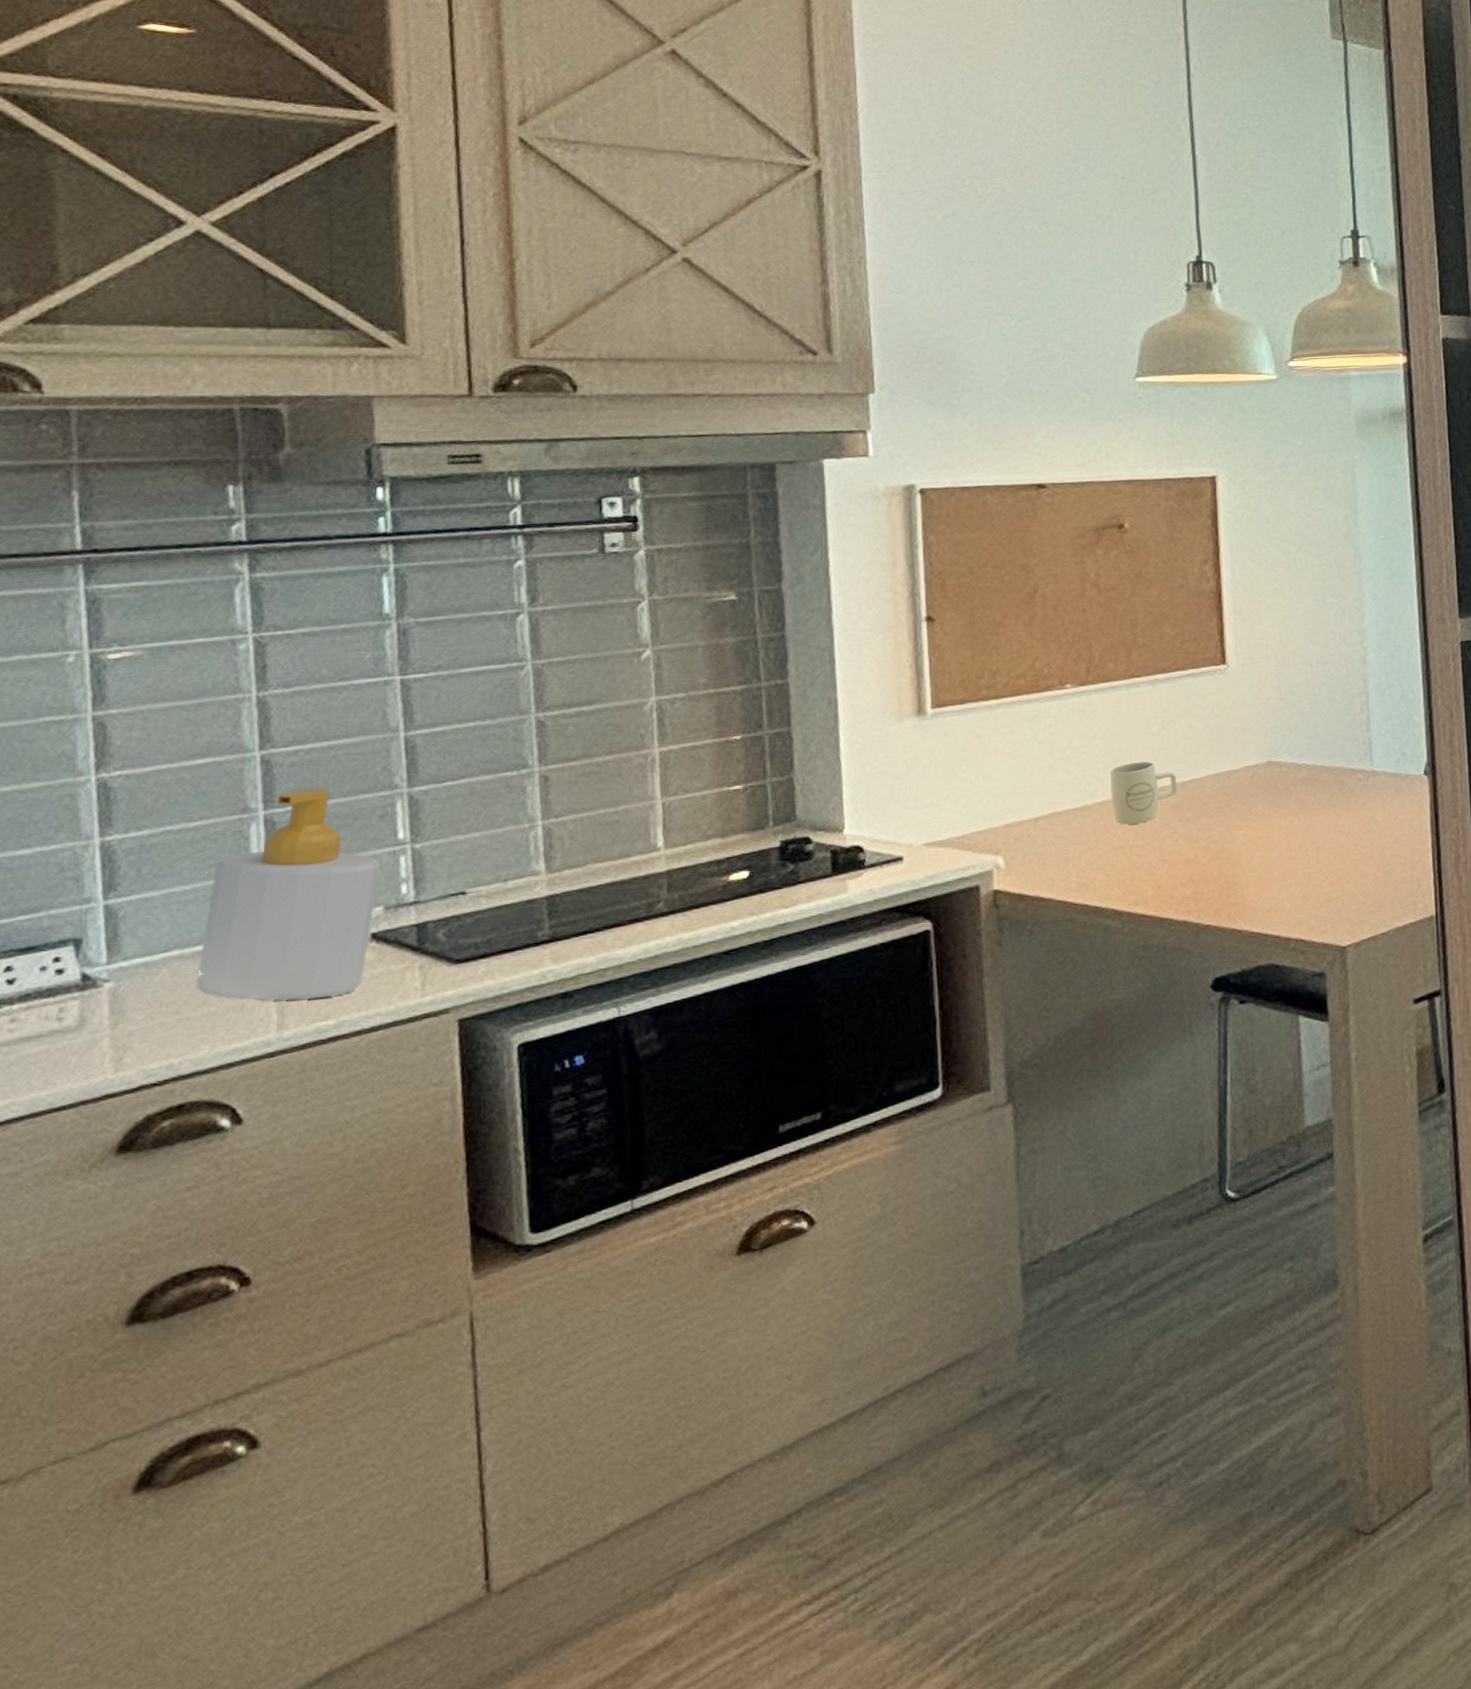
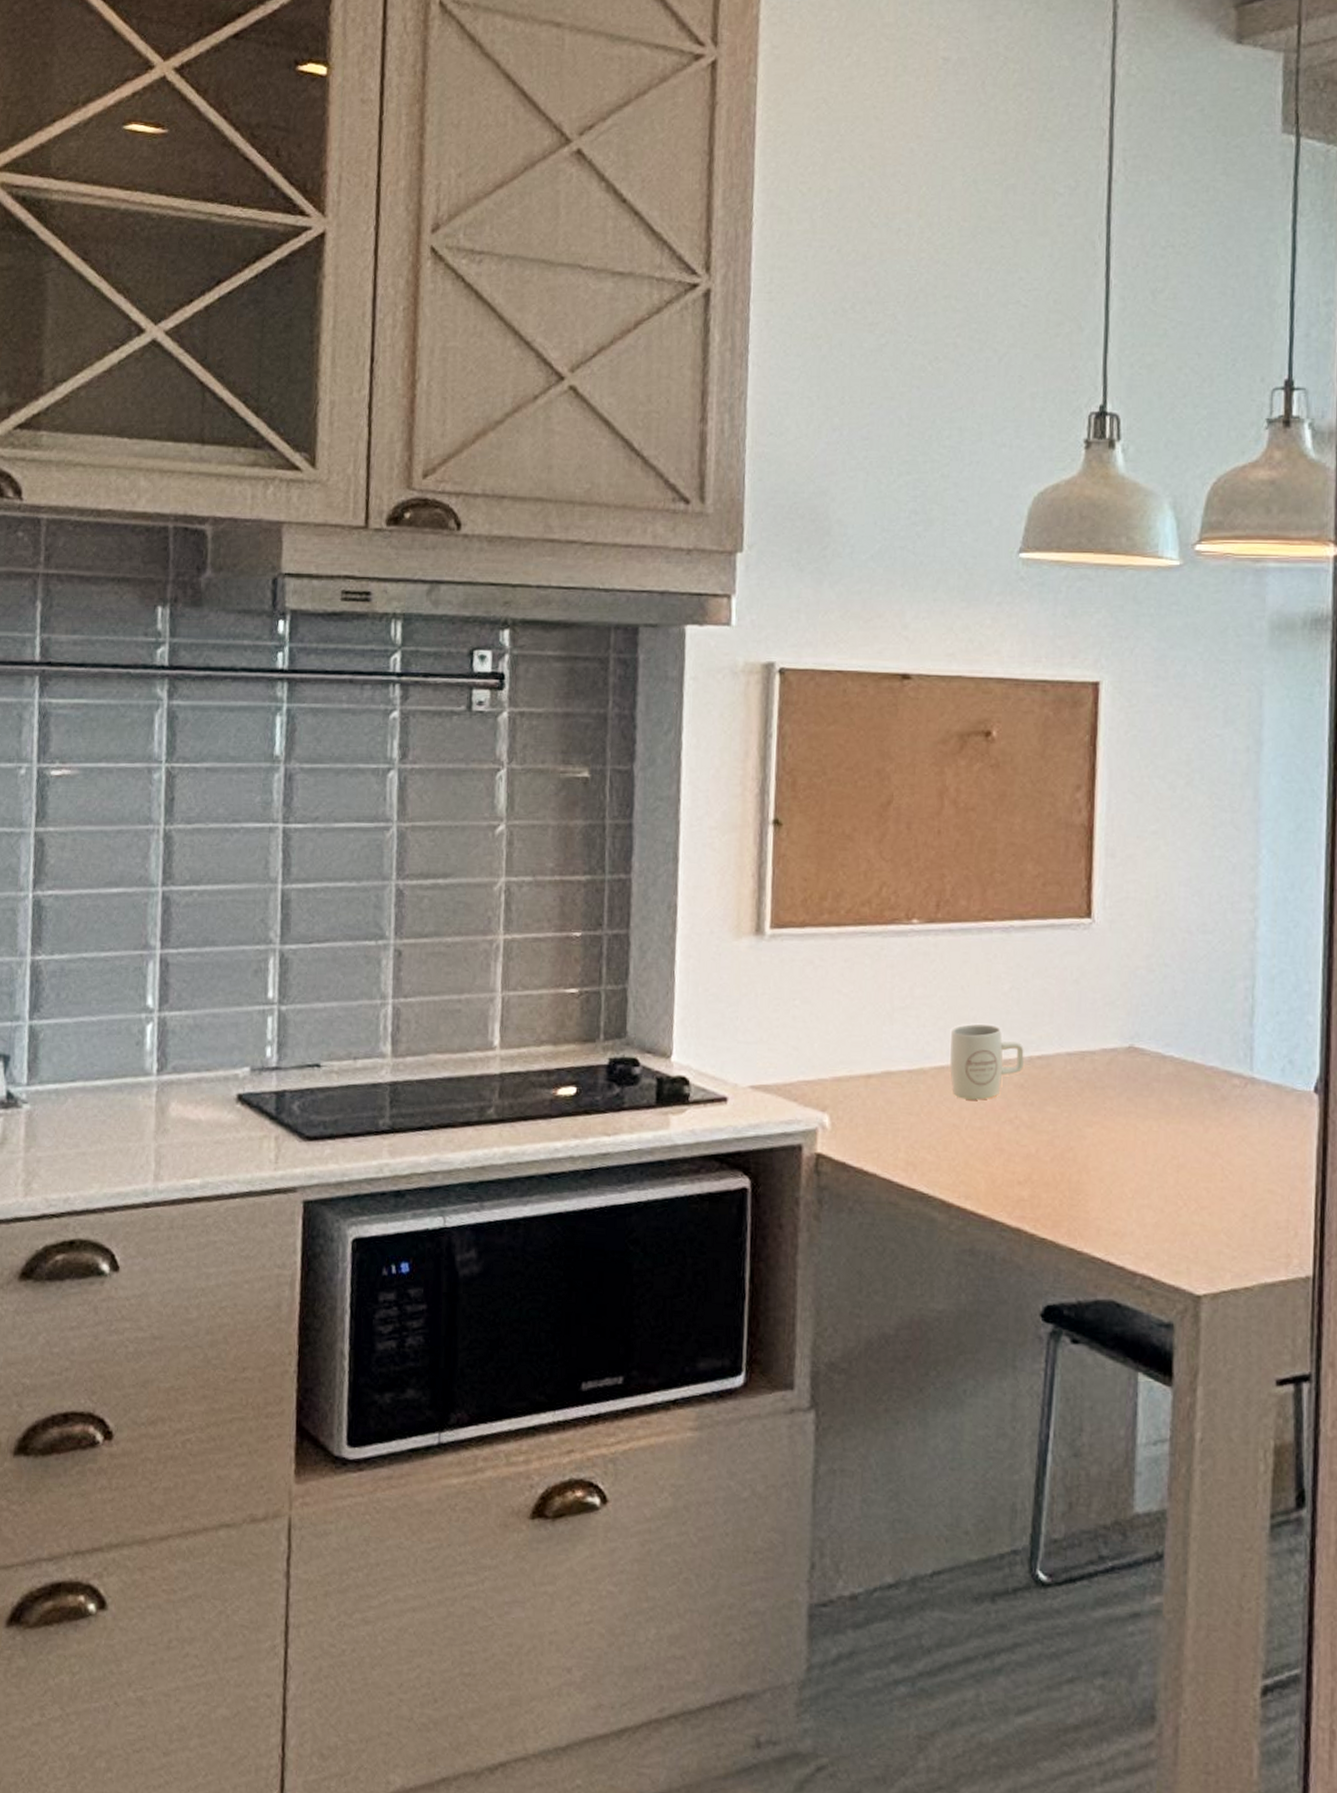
soap bottle: present [196,787,380,1001] -> none [93,930,251,1155]

